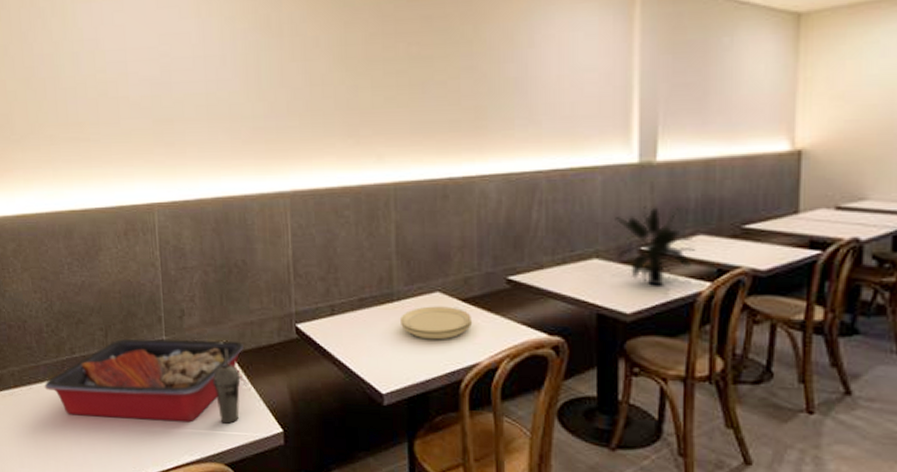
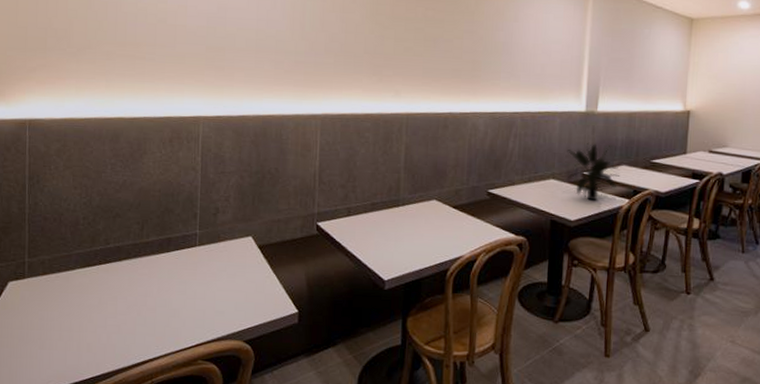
tray: present [44,338,243,423] -> none [74,232,269,305]
beverage cup: present [212,349,241,424] -> none [239,242,265,306]
plate: present [401,306,473,340] -> none [404,211,460,238]

